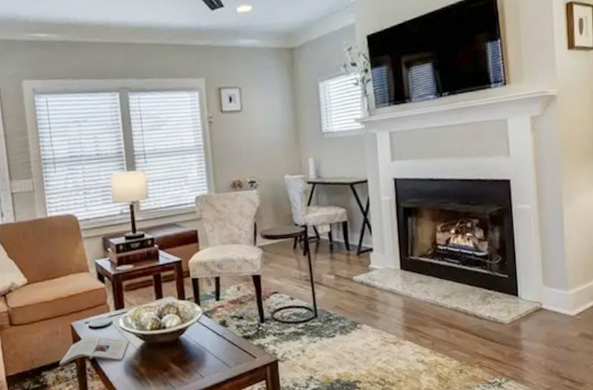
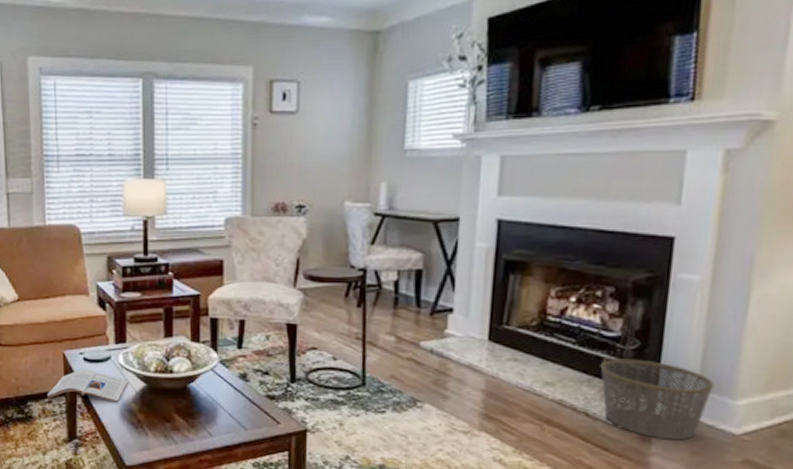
basket: none [478,270,553,327] -> present [600,356,715,441]

